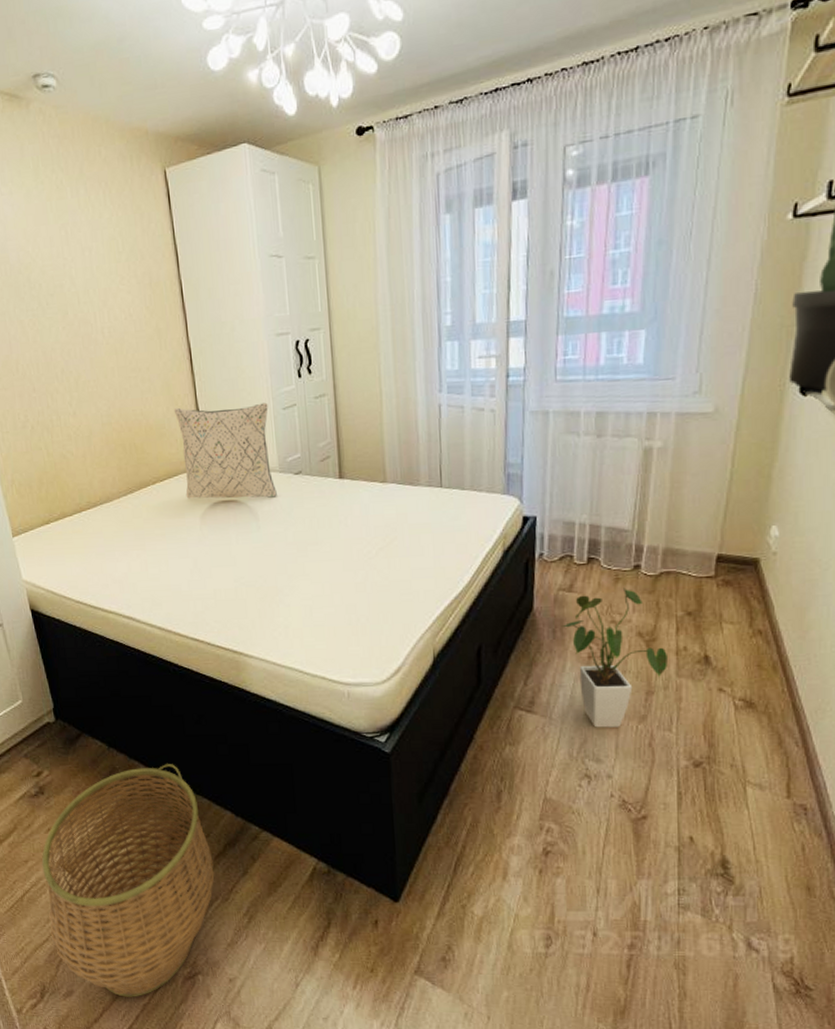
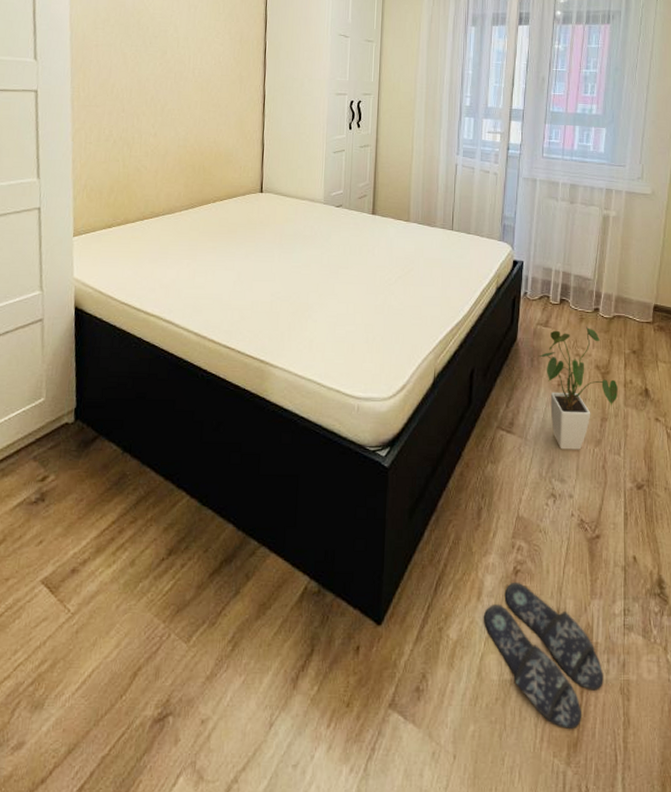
basket: present [41,764,215,997] -> none [14,472,207,748]
pillow: present [173,402,277,499] -> none [240,140,322,225]
slippers: none [512,862,654,998] -> present [484,581,603,729]

